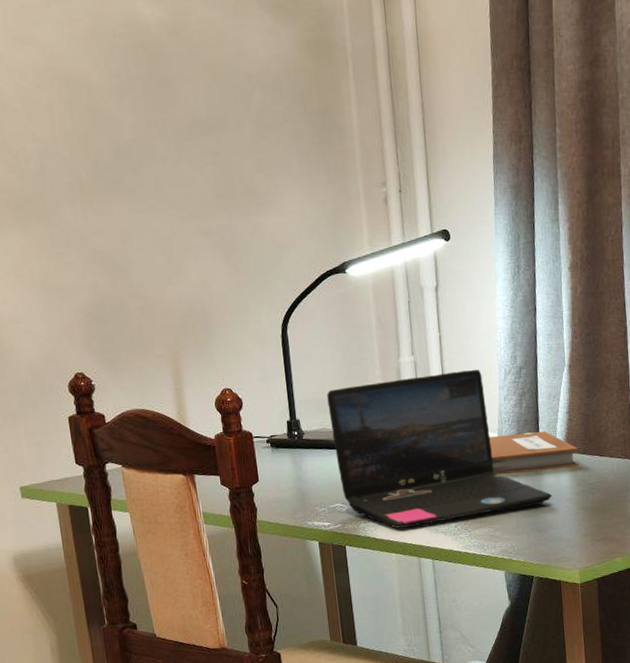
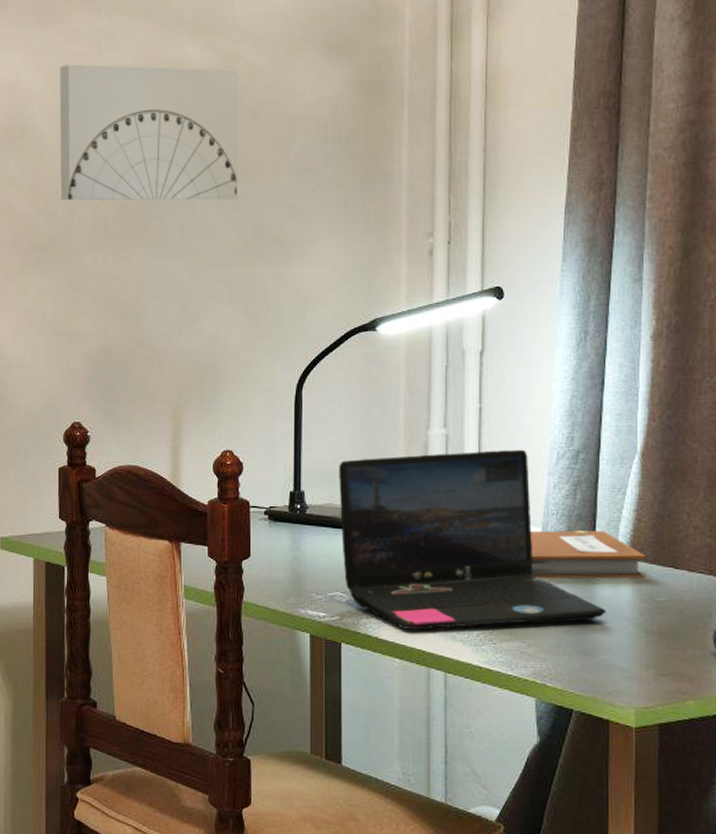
wall art: none [9,16,206,157] -> present [59,64,238,201]

